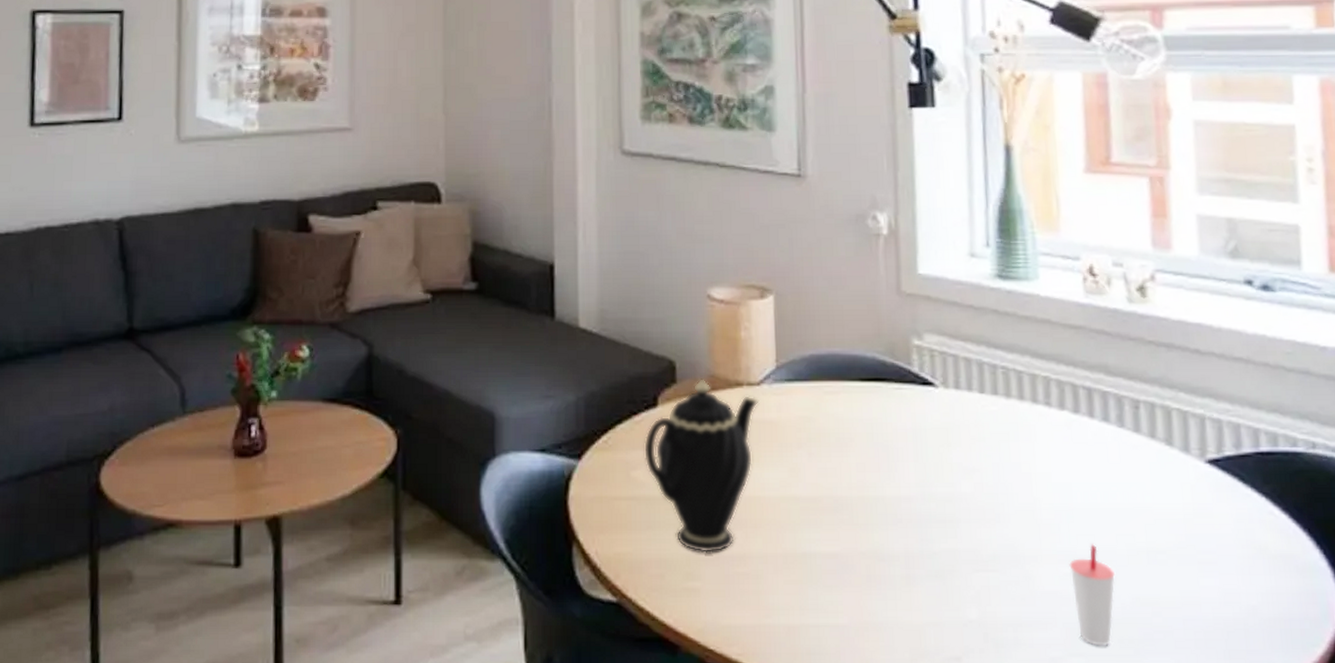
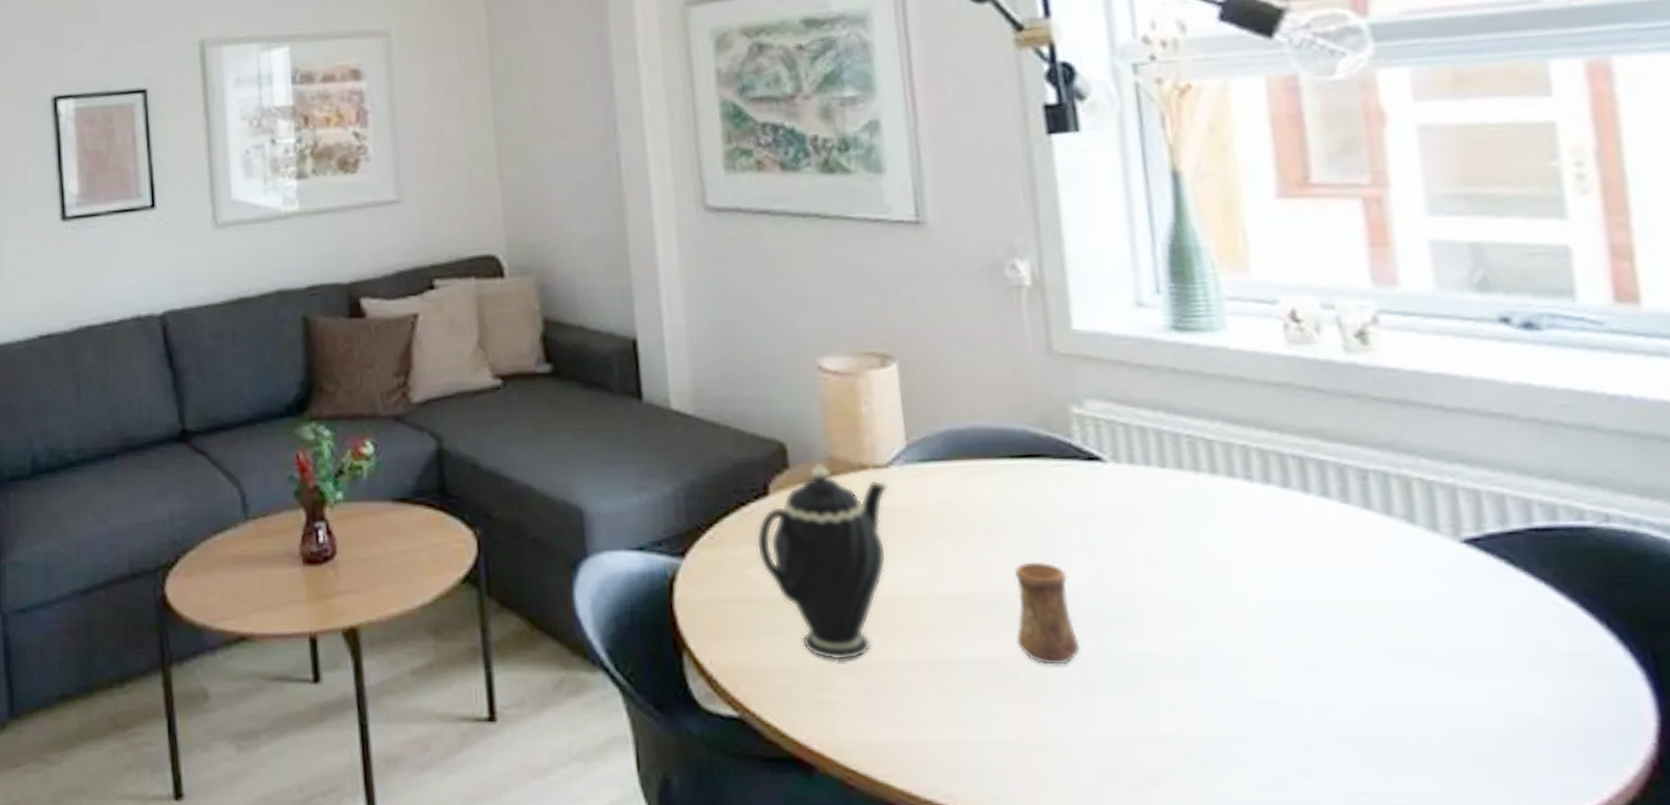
cup: none [854,470,906,559] -> present [1013,561,1080,665]
cup: present [1069,544,1116,646] -> none [1289,643,1351,765]

